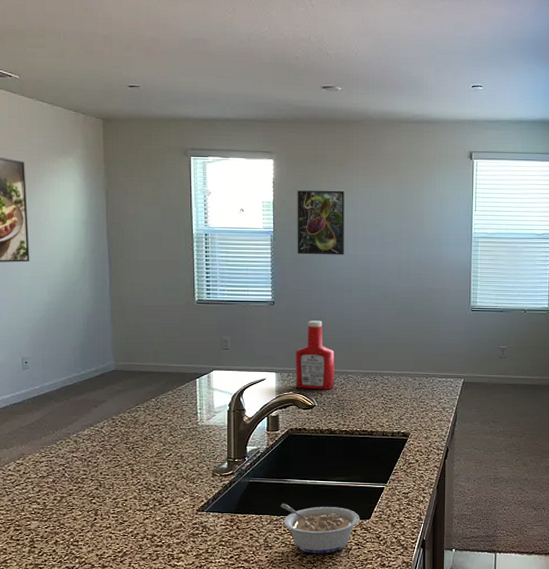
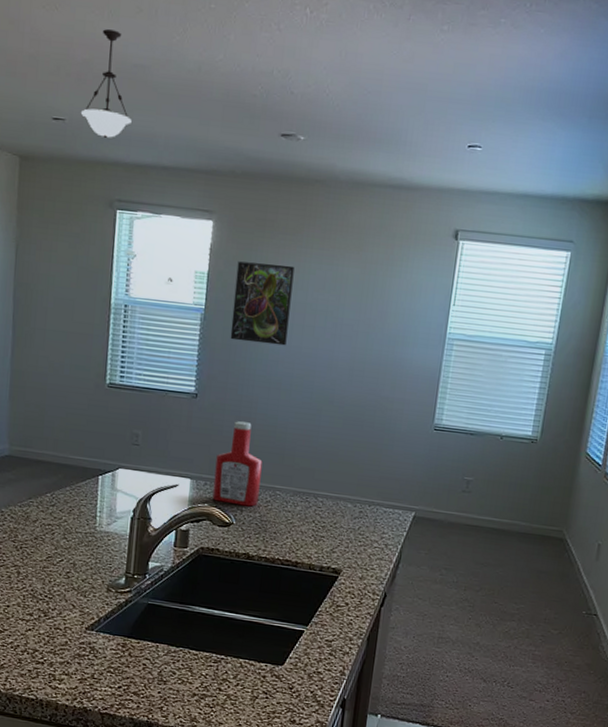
pendant light: none [152,12,197,99] -> present [80,29,132,138]
legume: present [280,503,360,554] -> none [180,633,272,698]

